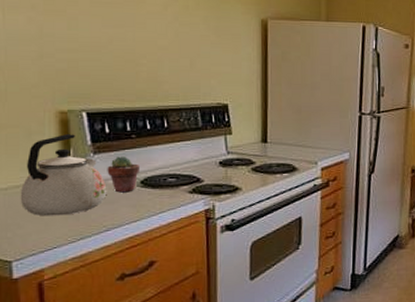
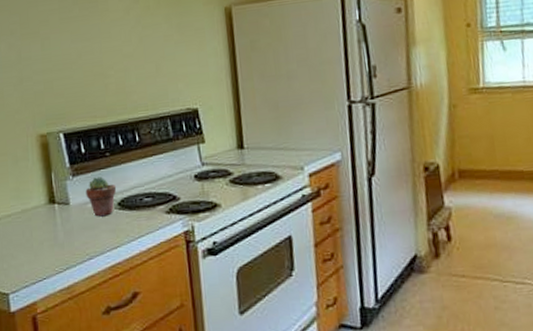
kettle: present [20,134,107,216] -> none [11,157,87,246]

